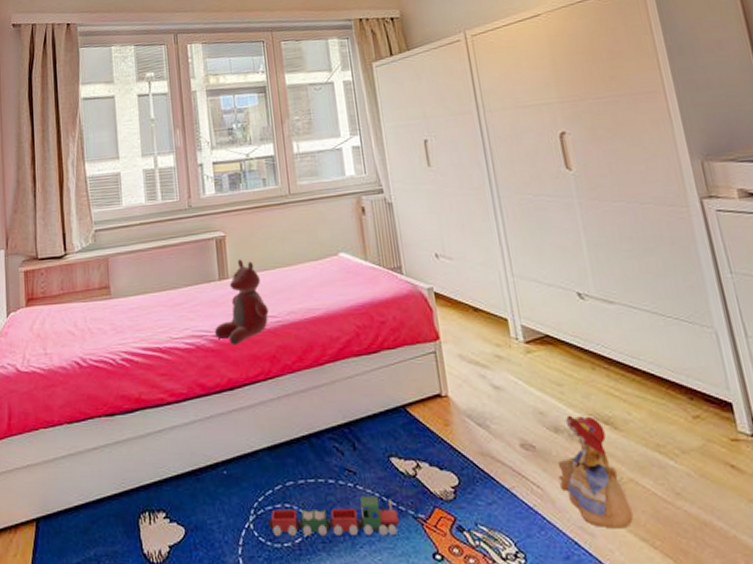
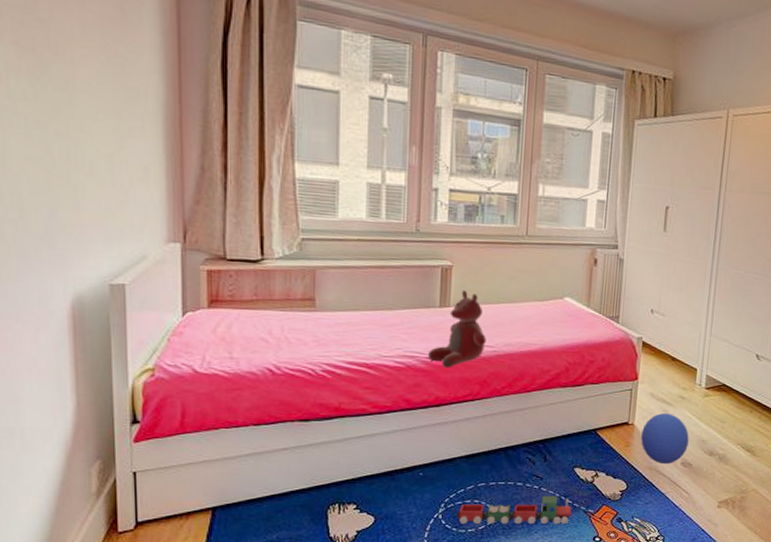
ball: none [459,379,524,448] -> present [641,413,689,465]
doll: present [557,415,633,529] -> none [702,444,748,521]

